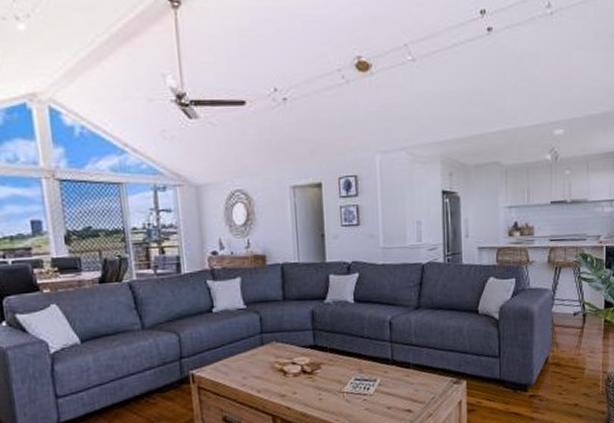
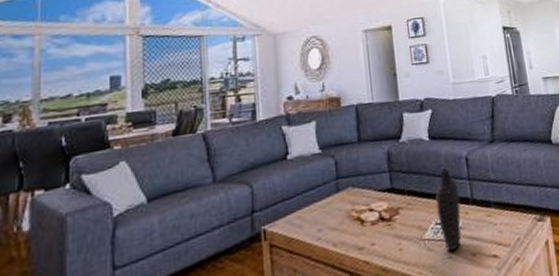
decorative vase: none [357,330,380,405] -> present [435,168,461,253]

